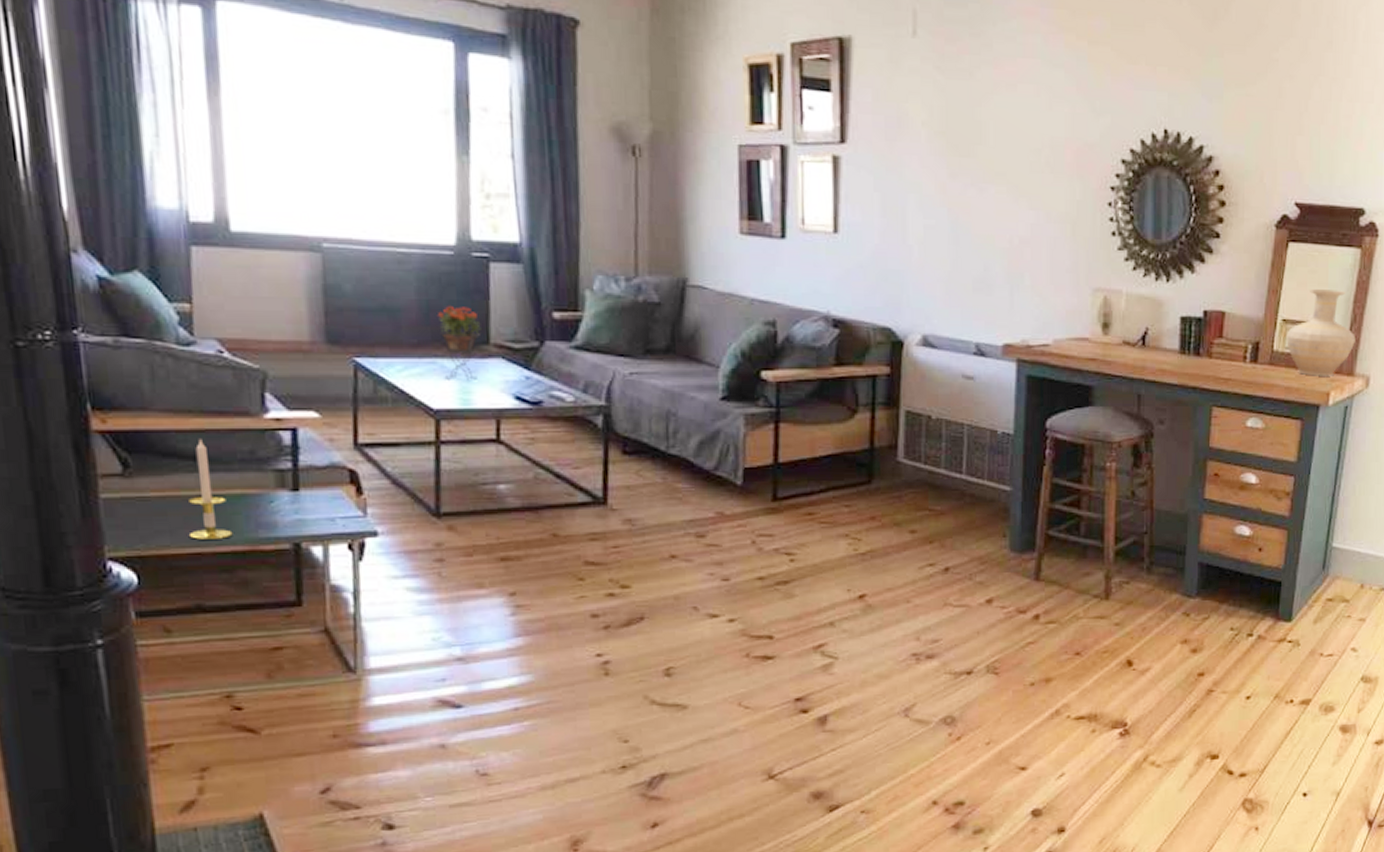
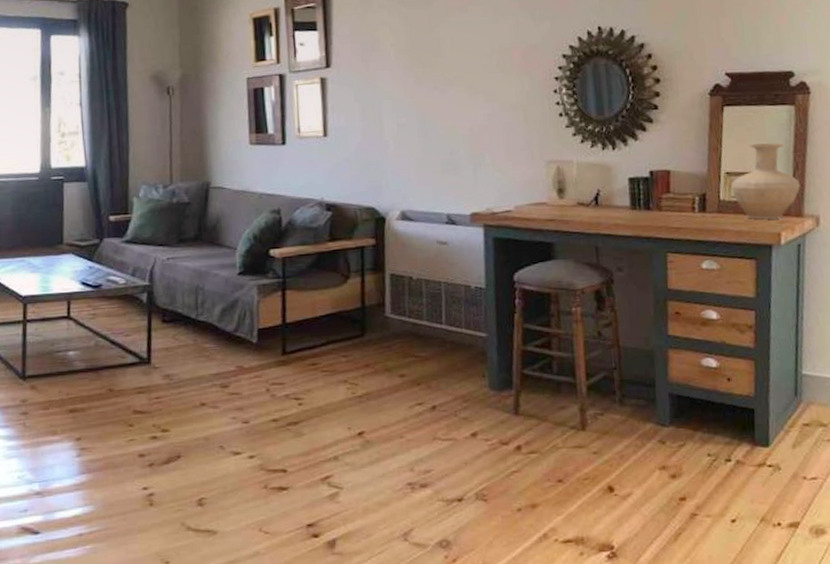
potted flower: present [438,306,481,382] -> none [27,217,57,274]

